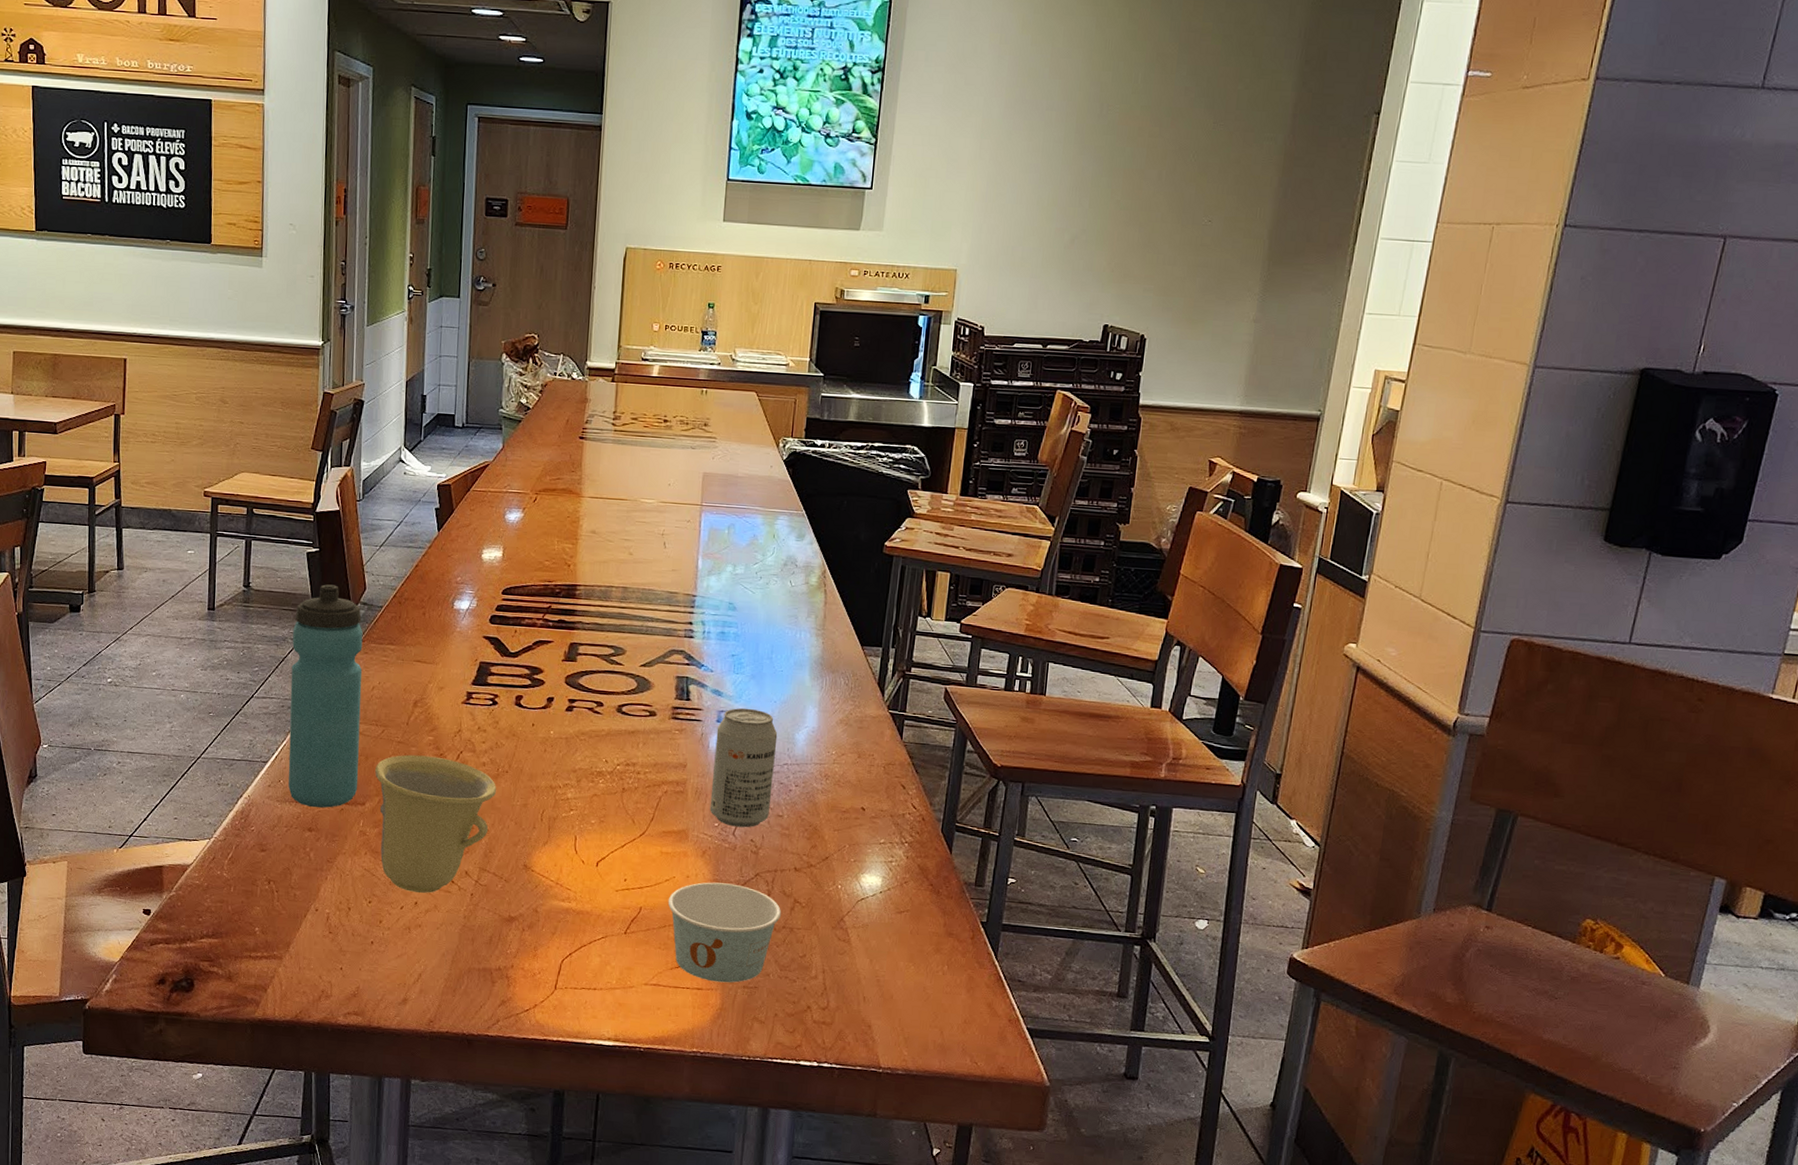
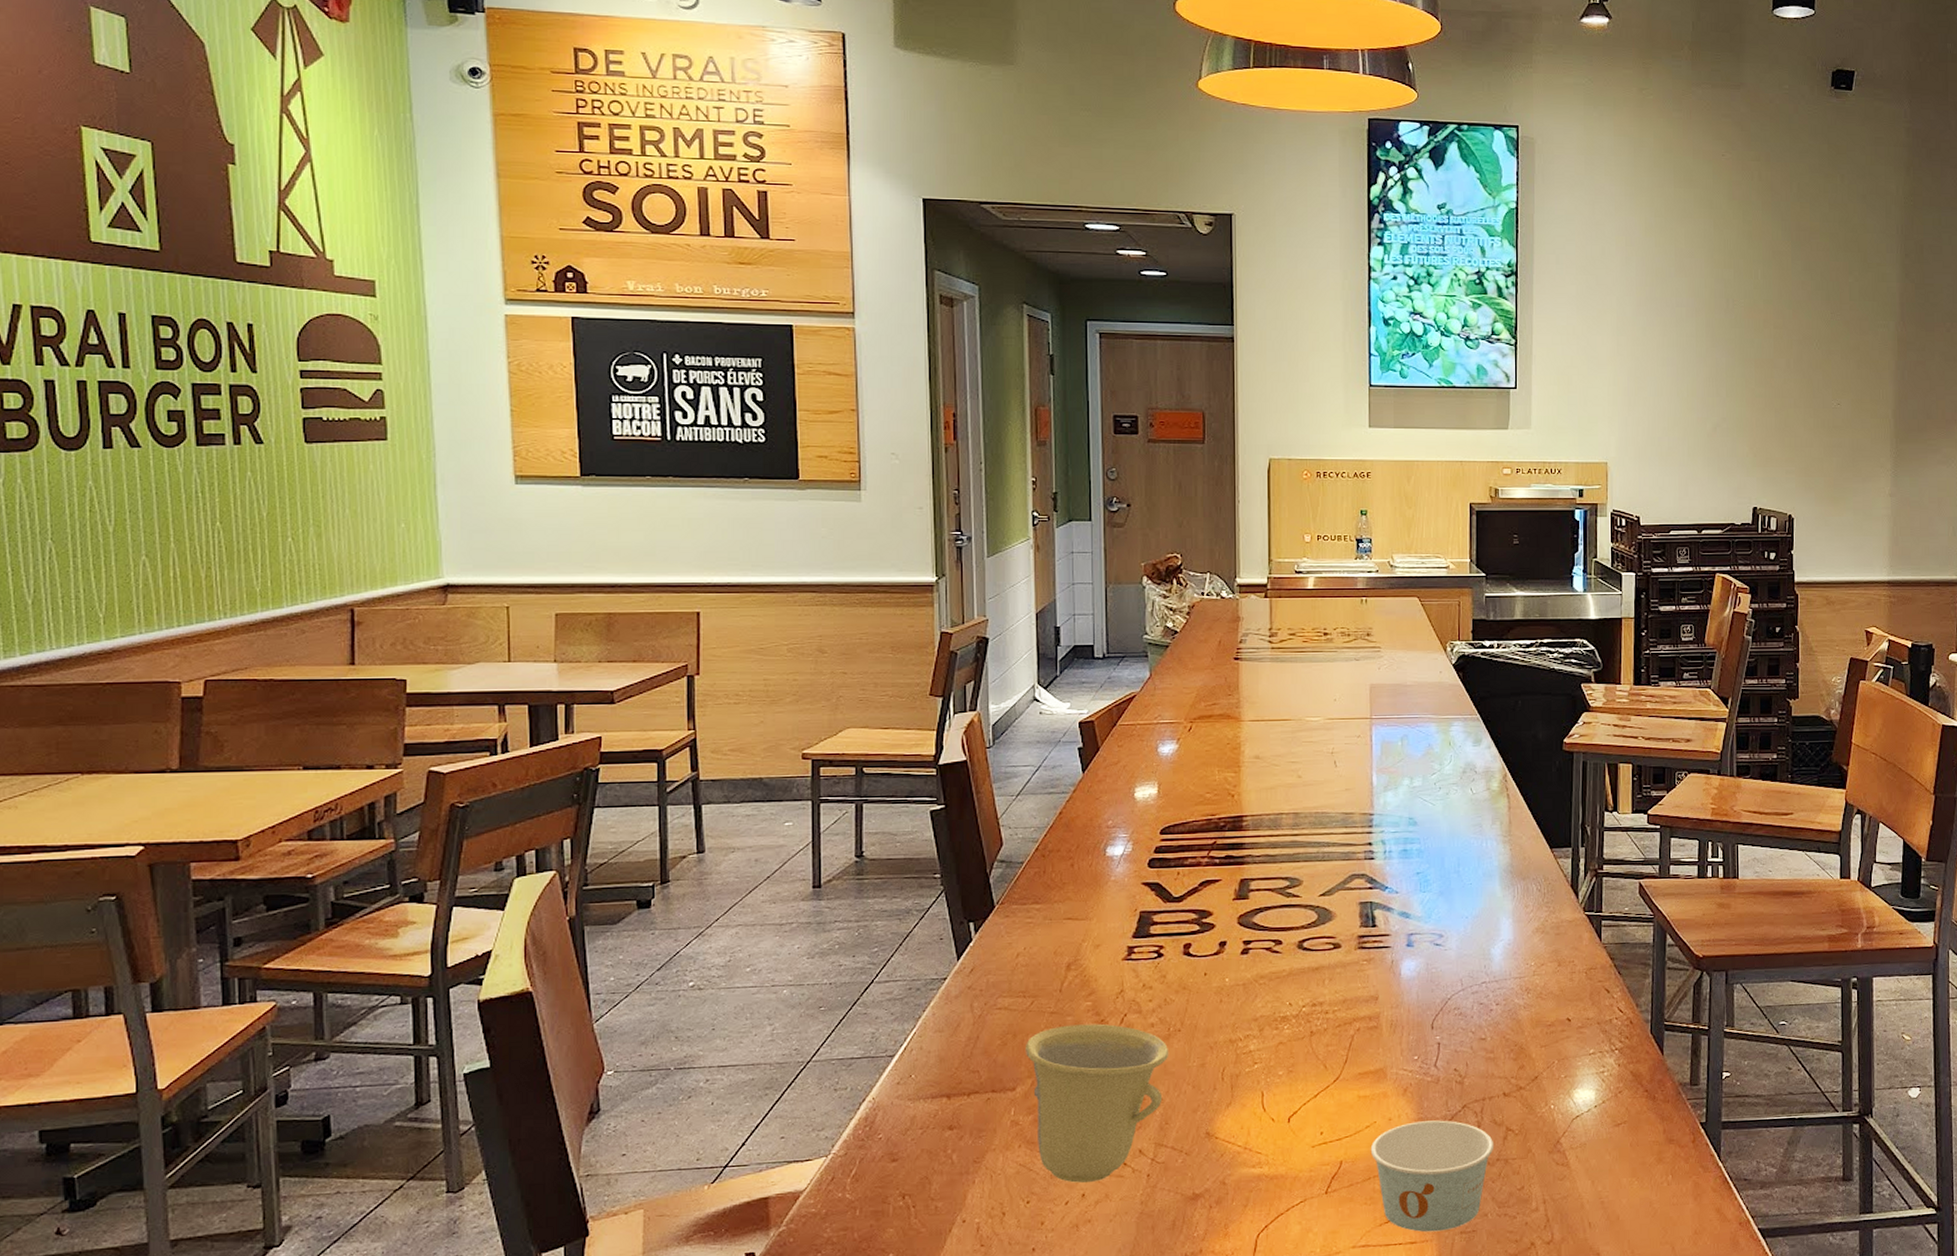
water bottle: present [288,584,363,808] -> none [918,844,1006,1101]
beverage can: present [709,708,778,828] -> none [1407,927,1473,1058]

